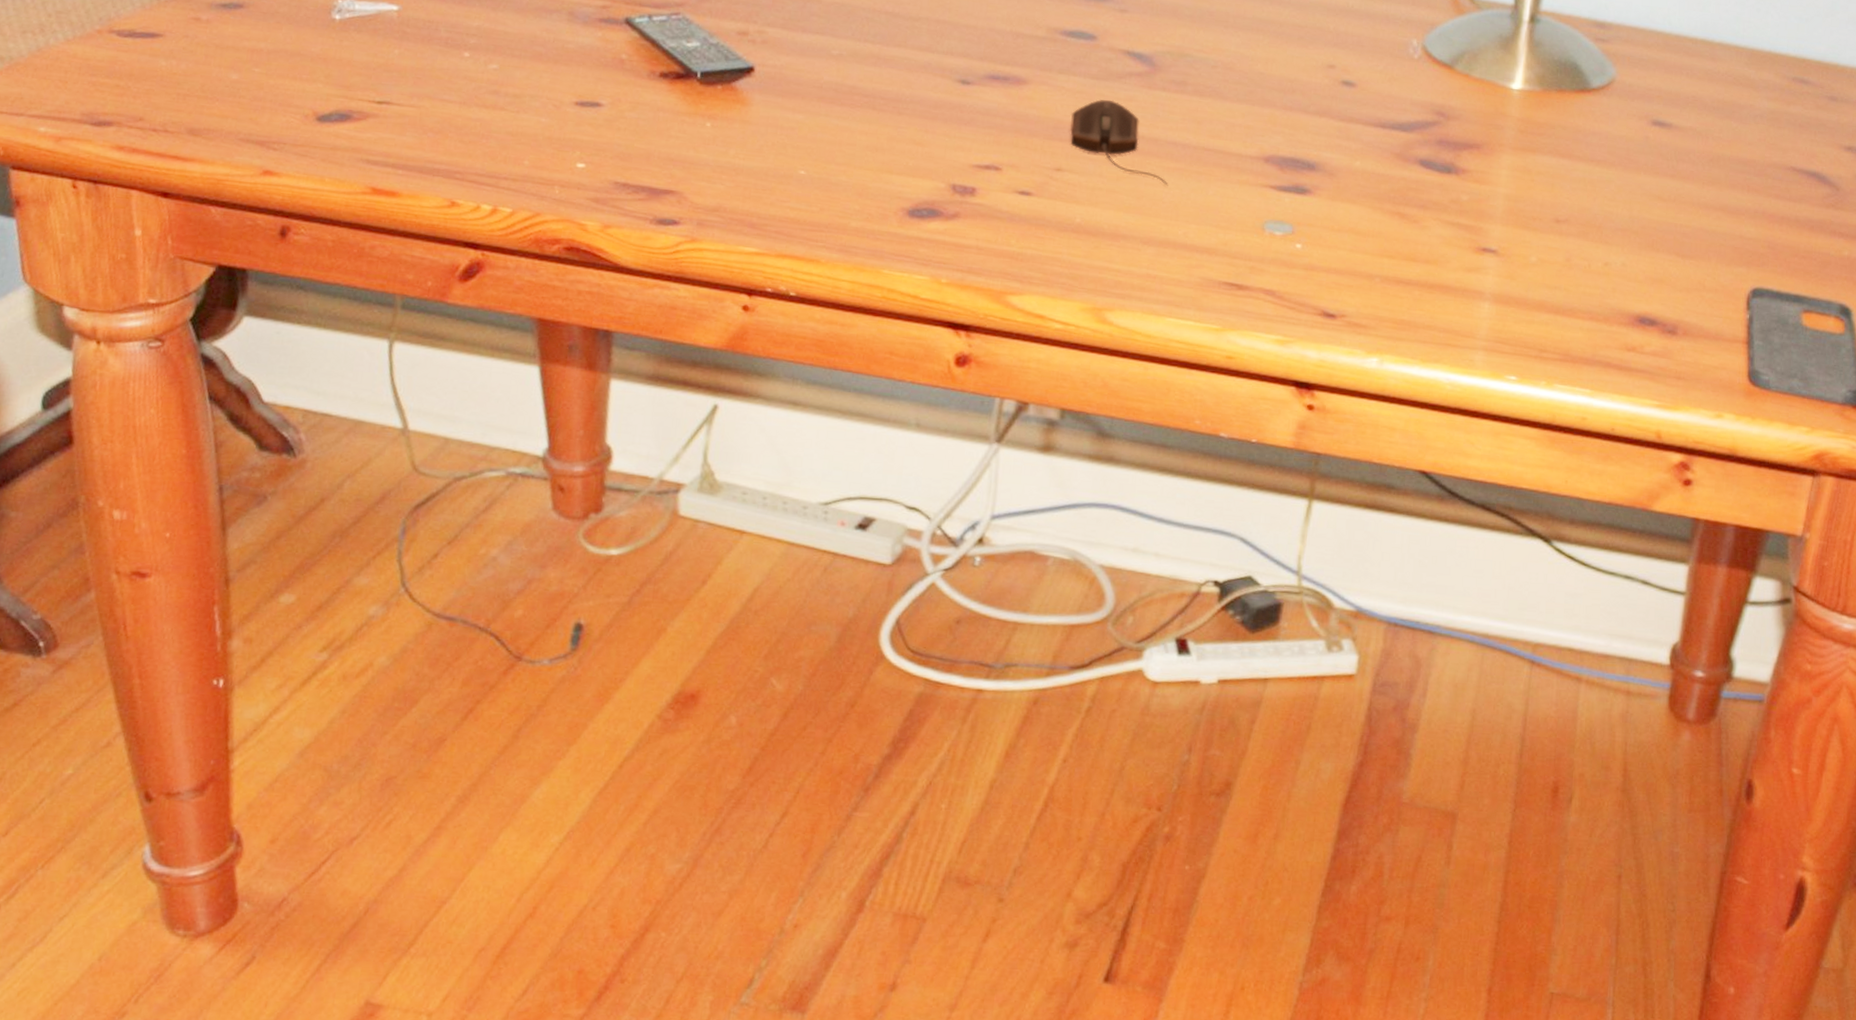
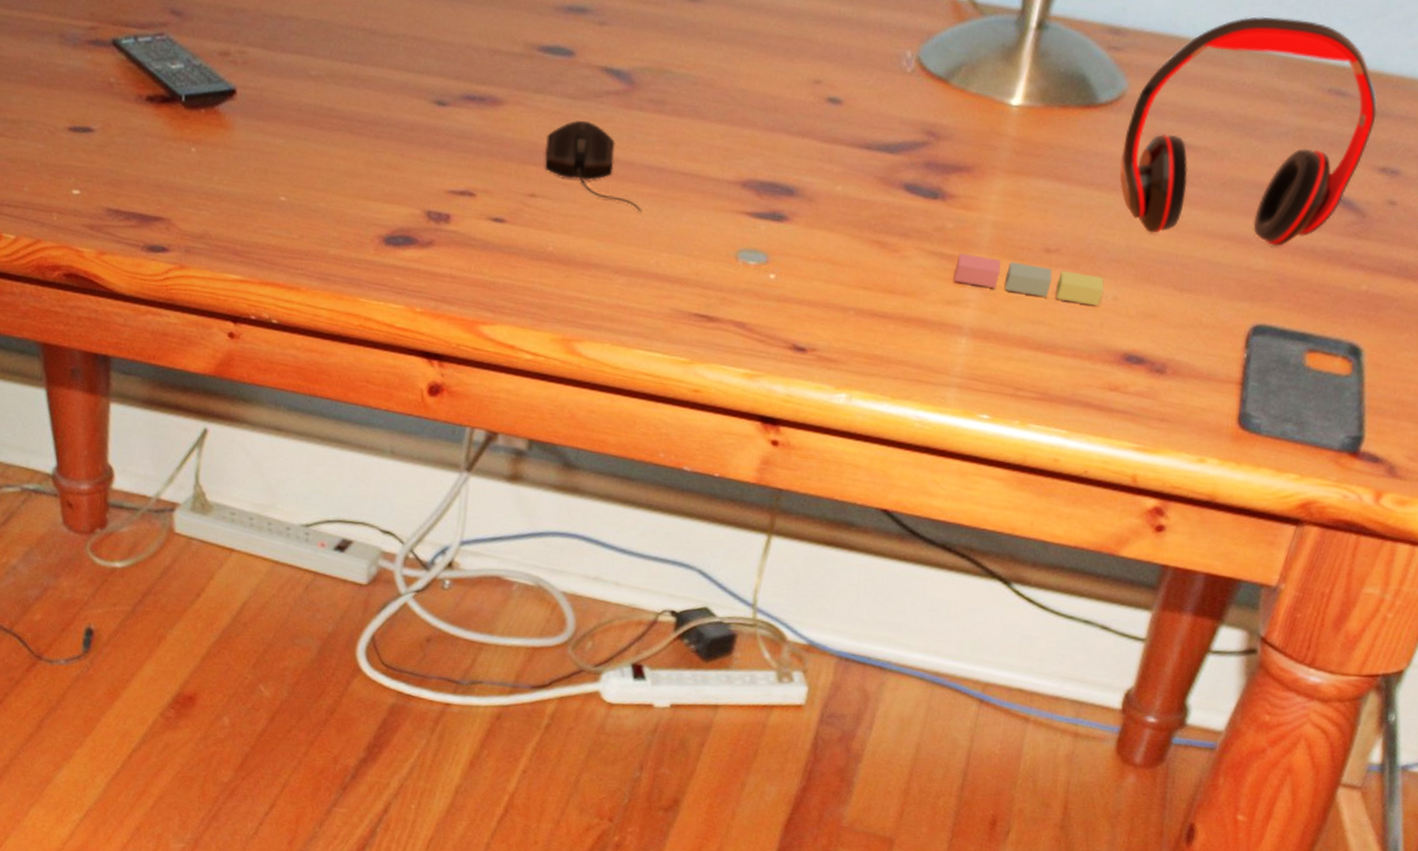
sticky notes: none [1472,223,1613,272] -> present [953,253,1104,306]
headphones: none [1616,14,1837,217] -> present [1119,16,1377,247]

